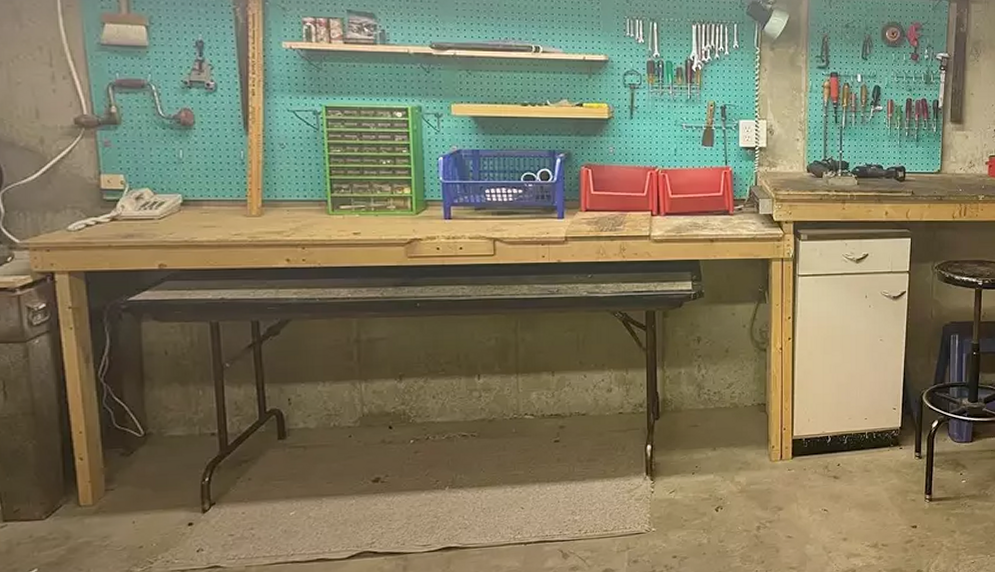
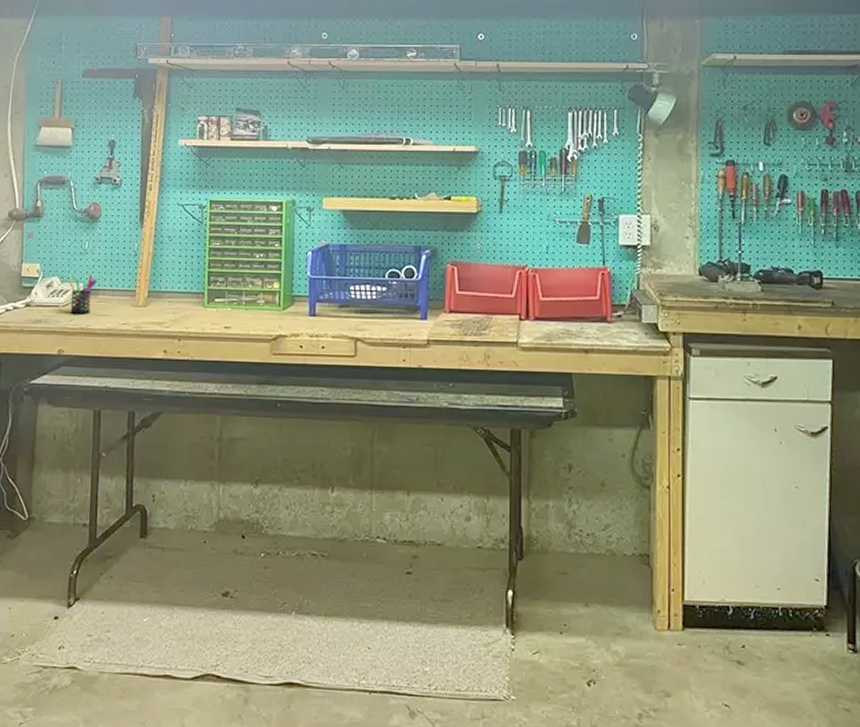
pen holder: none [163,184,199,227] -> present [68,274,98,314]

